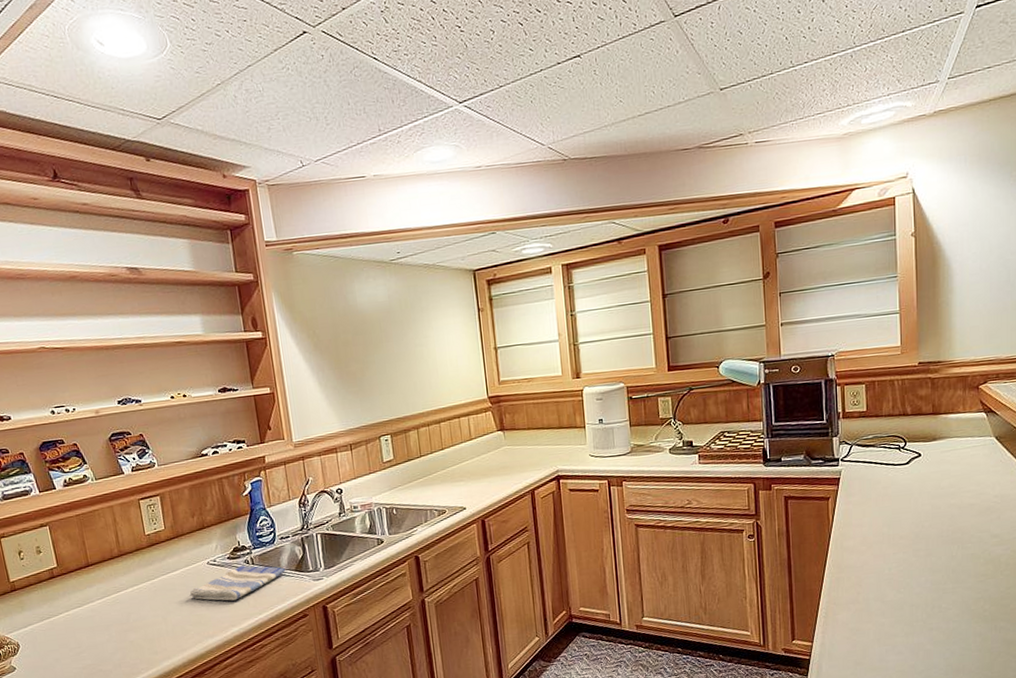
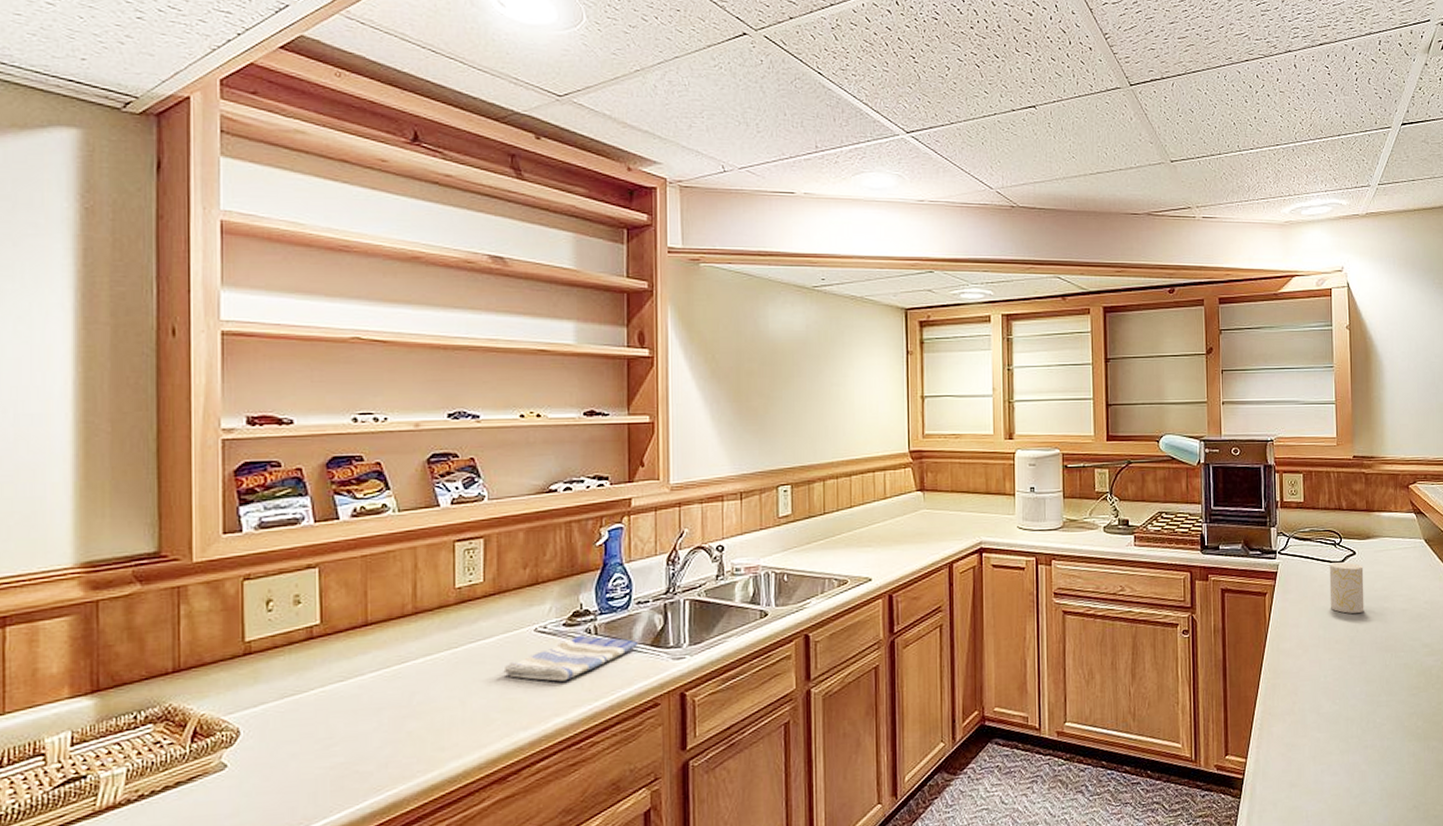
cup: none [893,464,930,511] -> present [1329,562,1364,614]

